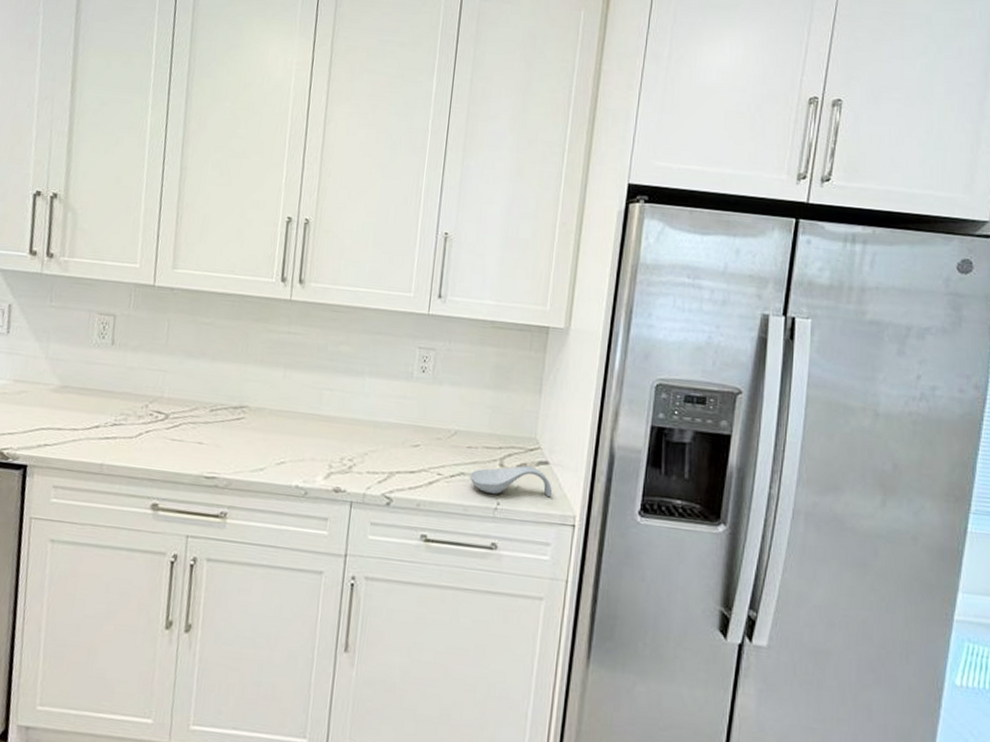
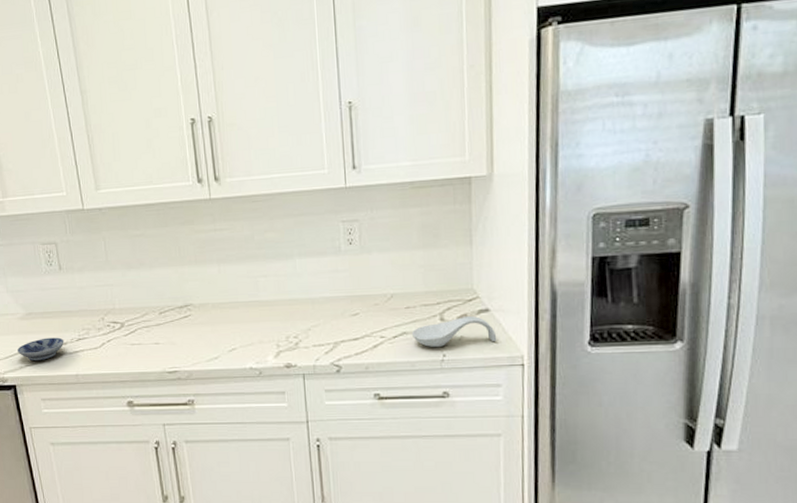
bowl: none [39,416,97,442] -> present [17,337,64,360]

